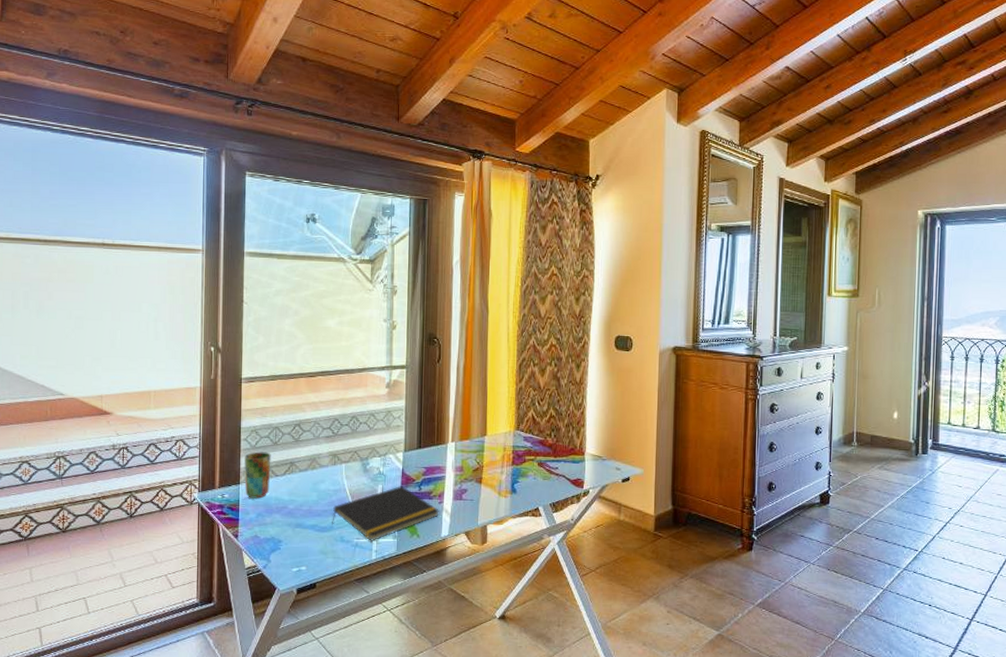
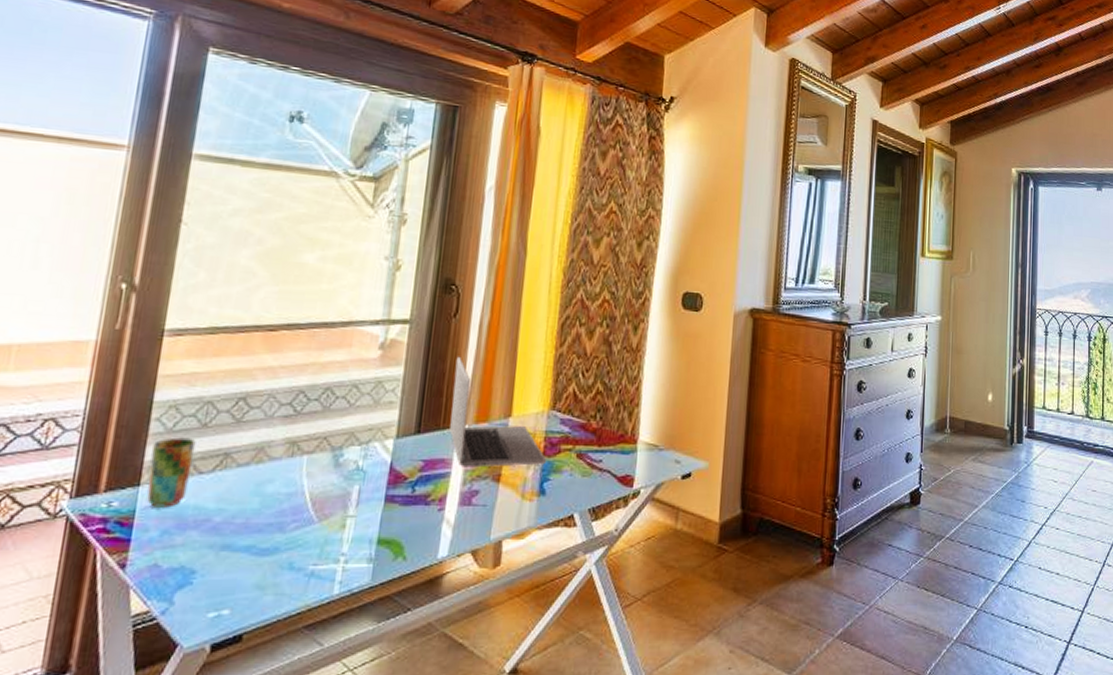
notepad: present [332,486,439,541] -> none [277,486,438,568]
laptop: none [442,391,516,473] -> present [450,356,547,468]

